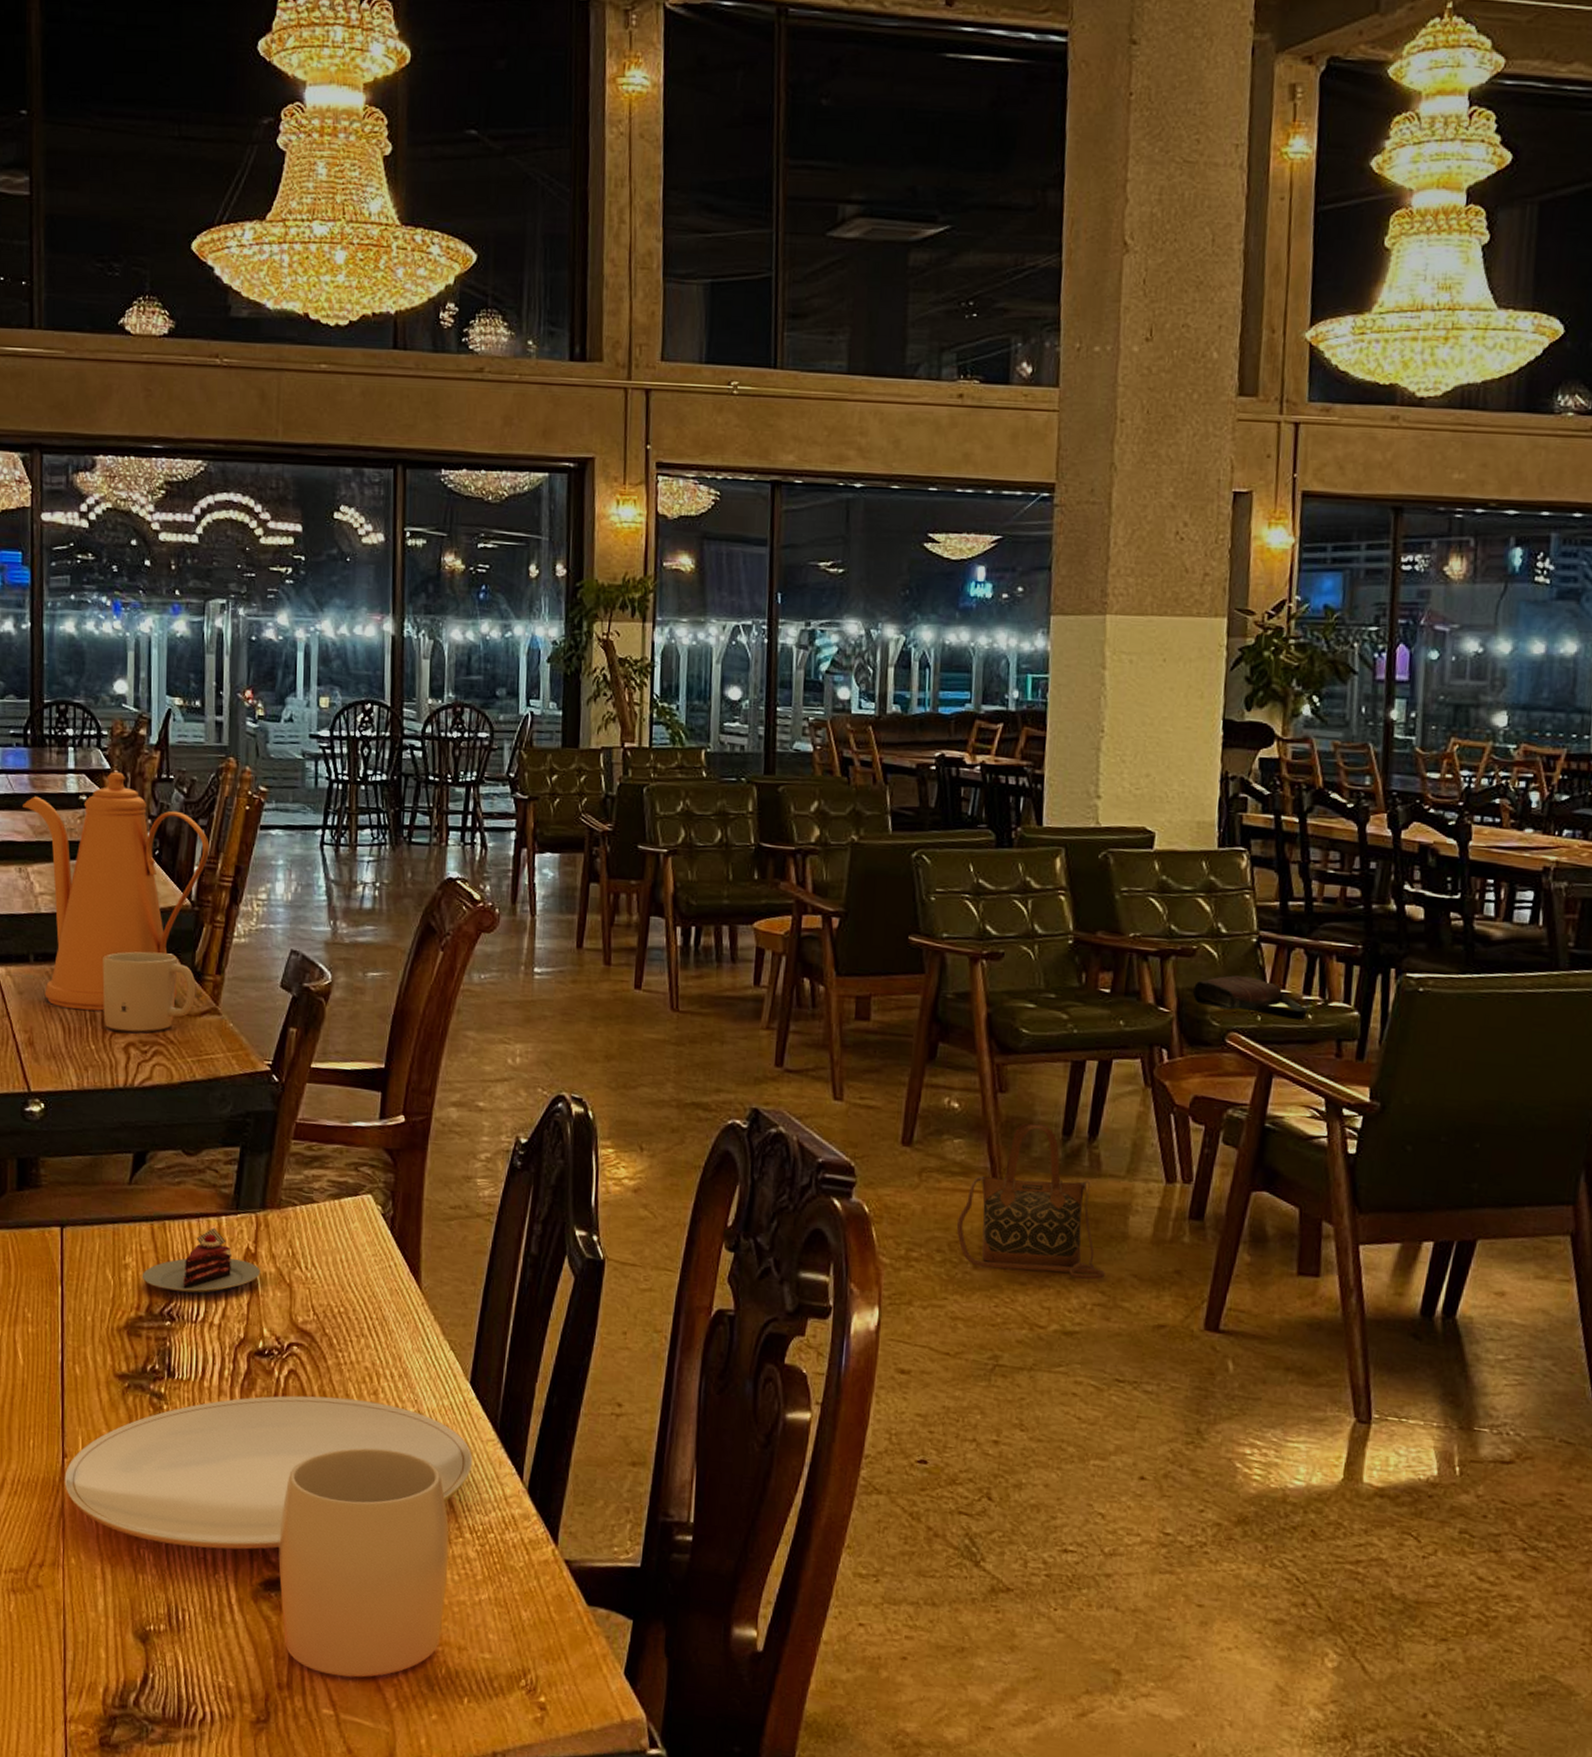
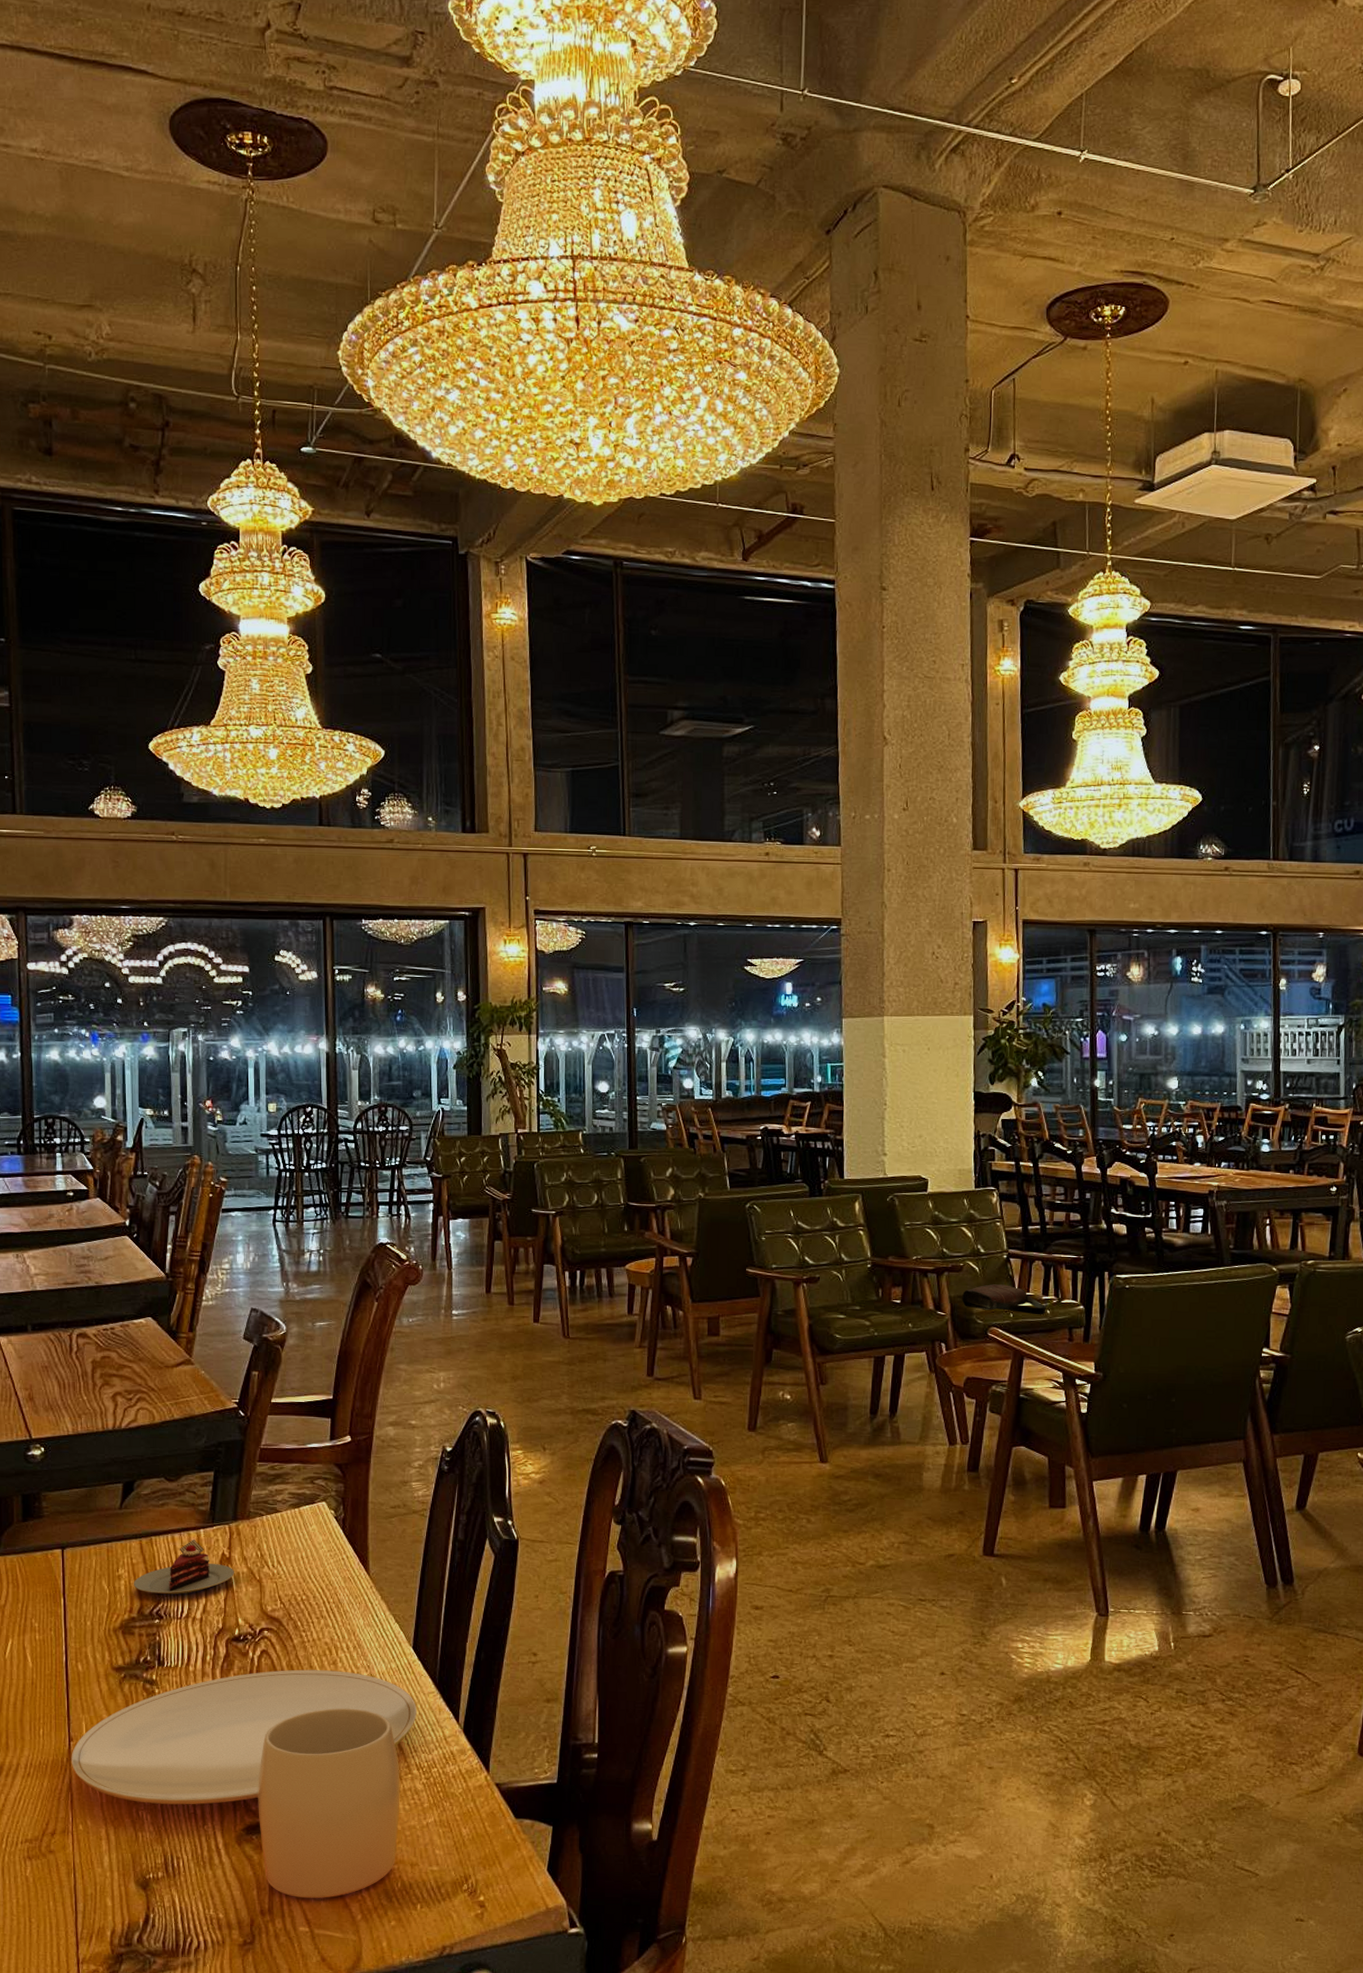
coffee pot: present [23,772,210,1011] -> none [18,1171,180,1369]
mug: present [102,951,196,1034] -> none [91,1316,172,1385]
handbag: present [956,1123,1107,1280] -> none [793,1406,908,1525]

